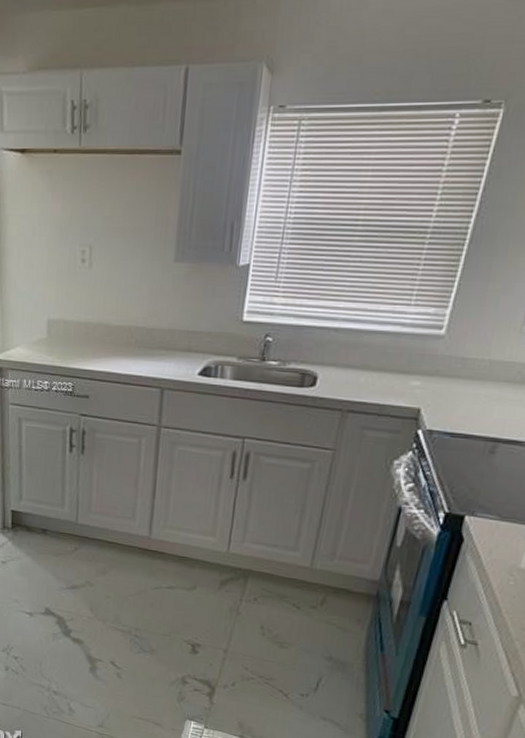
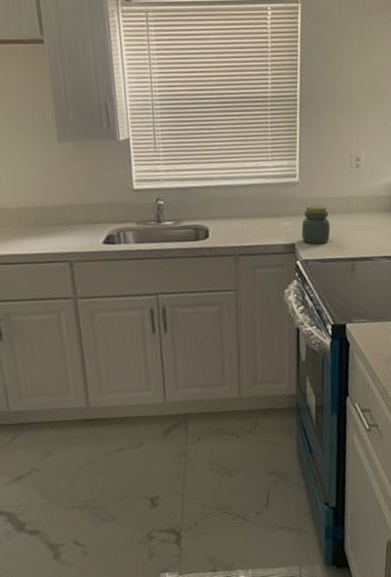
jar: none [431,365,476,414] -> present [301,205,331,244]

